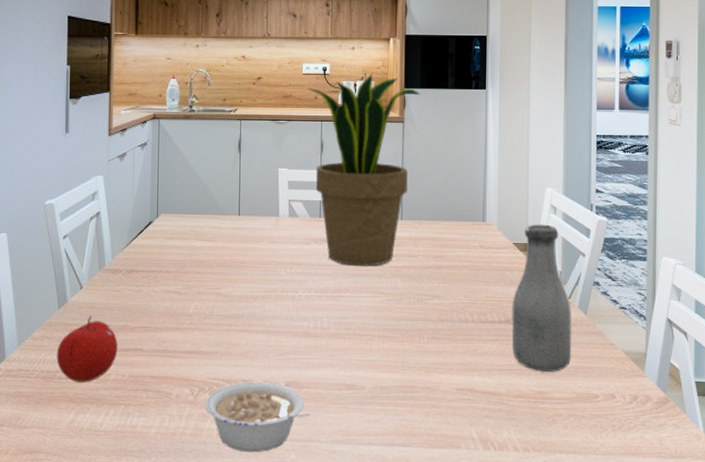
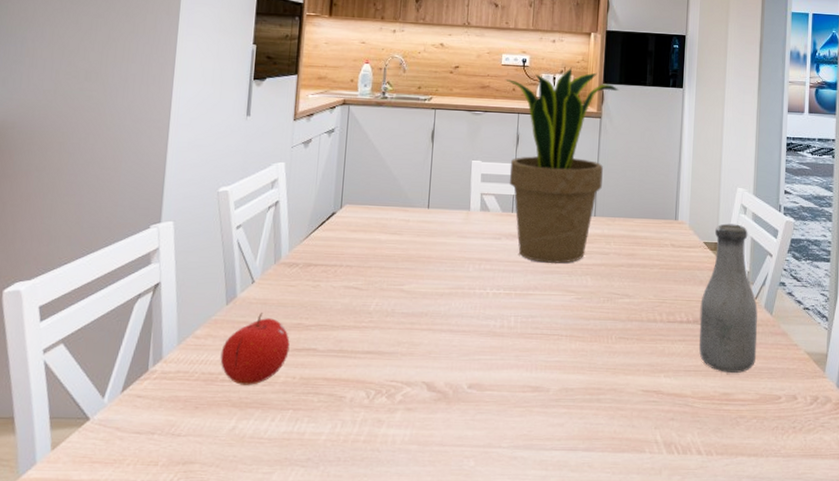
legume: present [204,382,310,453] -> none [380,384,492,460]

